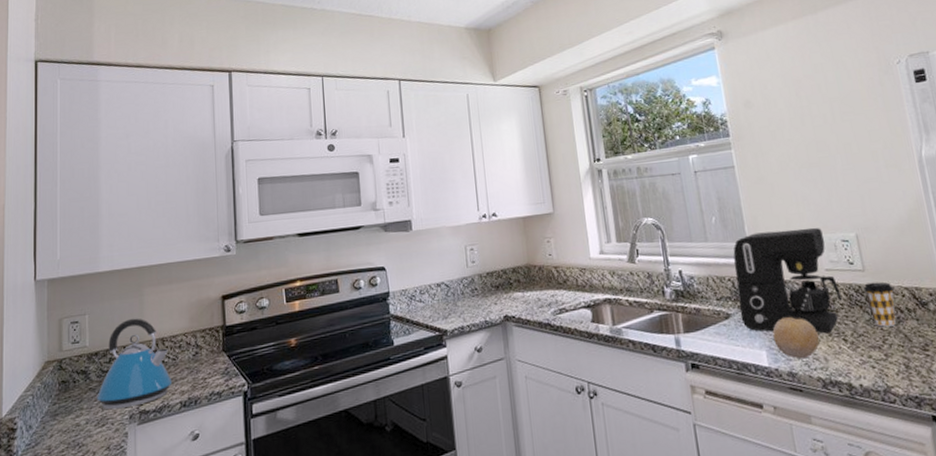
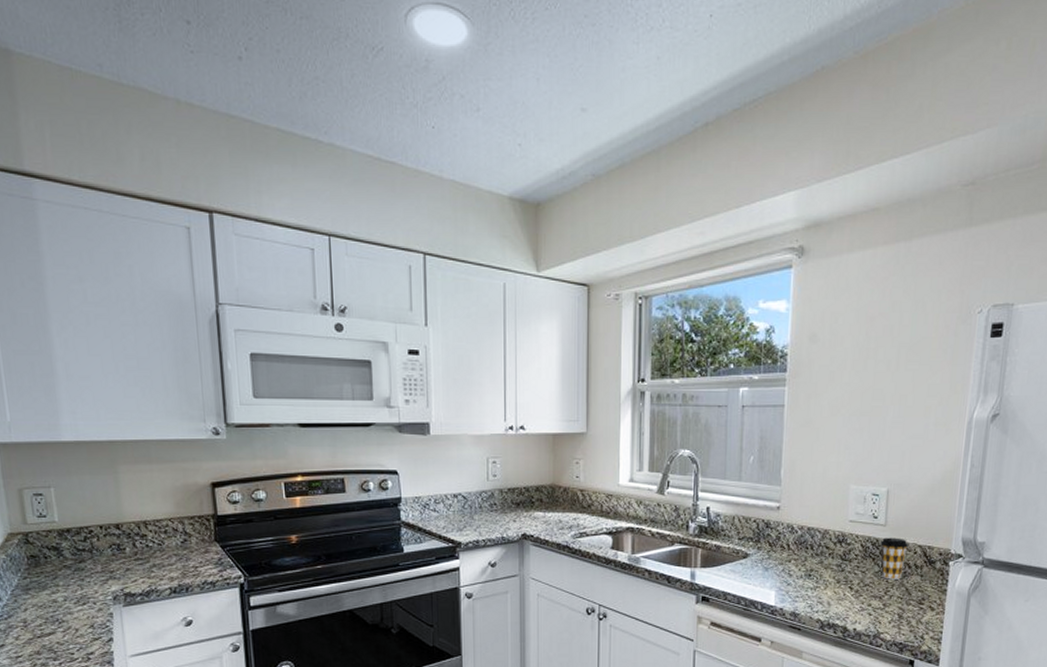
kettle: present [97,318,173,410] -> none [73,497,160,589]
coffee maker: present [733,227,843,334] -> none [758,478,859,581]
fruit: present [772,317,820,359] -> none [785,562,827,602]

